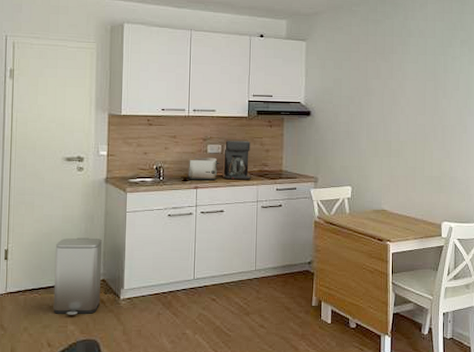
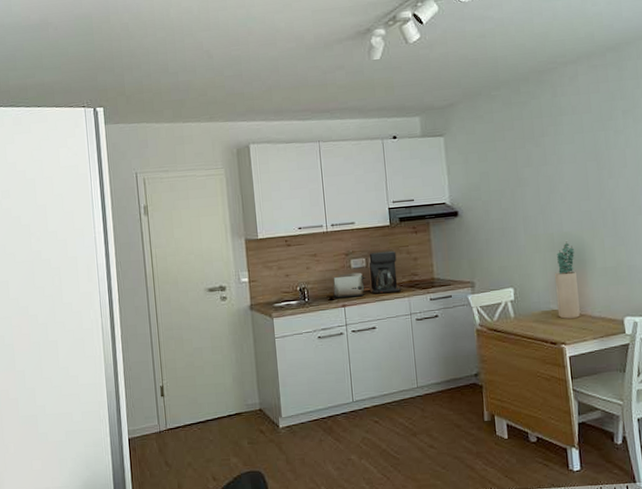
pedal bin: present [53,237,103,315] -> none [208,367,259,448]
vase: none [387,149,407,220] -> present [554,241,580,320]

